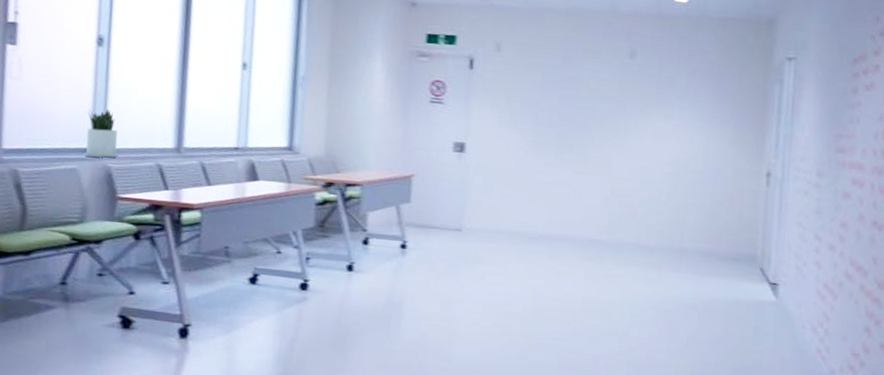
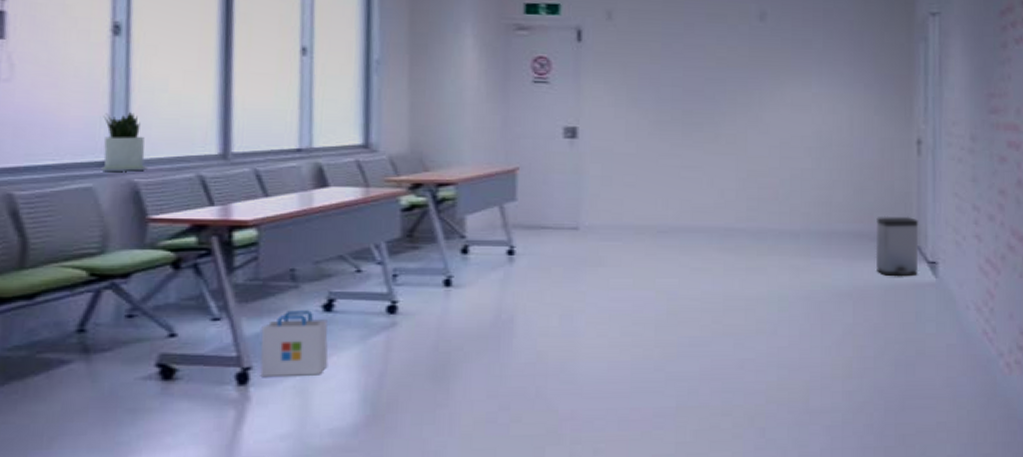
shopping bag: none [197,280,252,336] -> present [260,310,328,378]
pedal bin: none [721,238,764,294] -> present [875,216,919,277]

